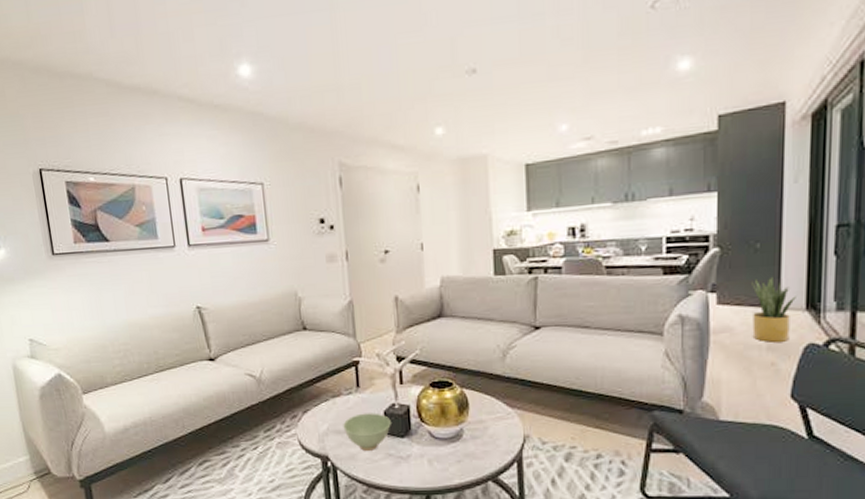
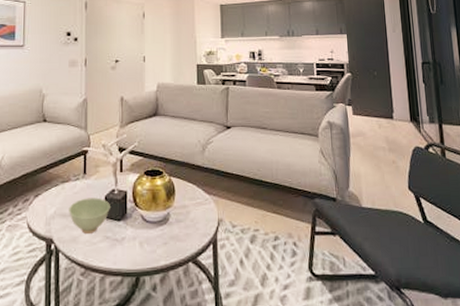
planter: present [752,276,796,342] -> none [374,96,403,145]

